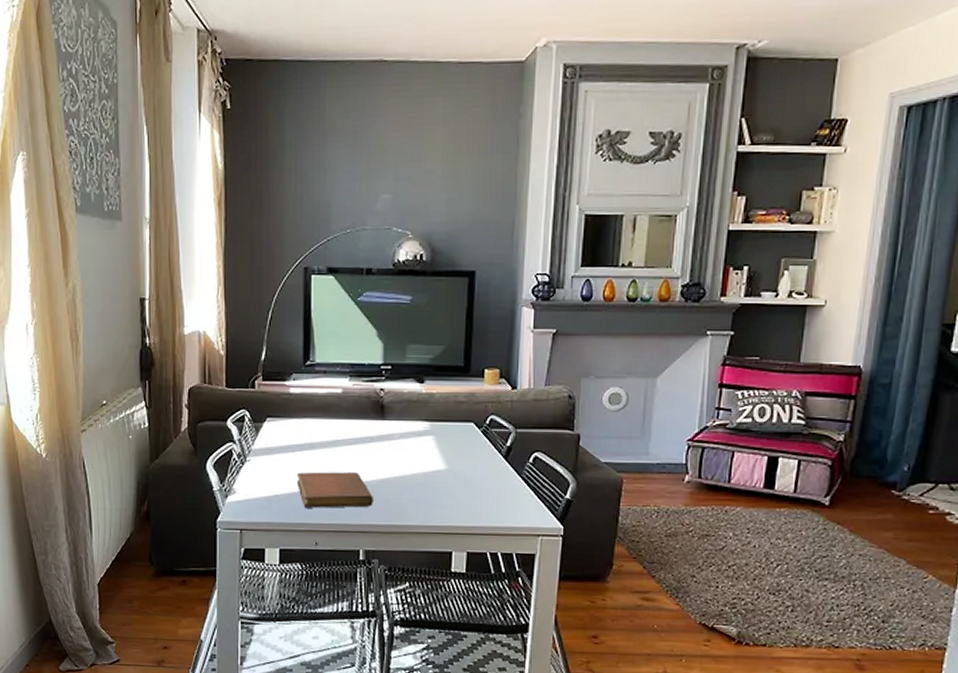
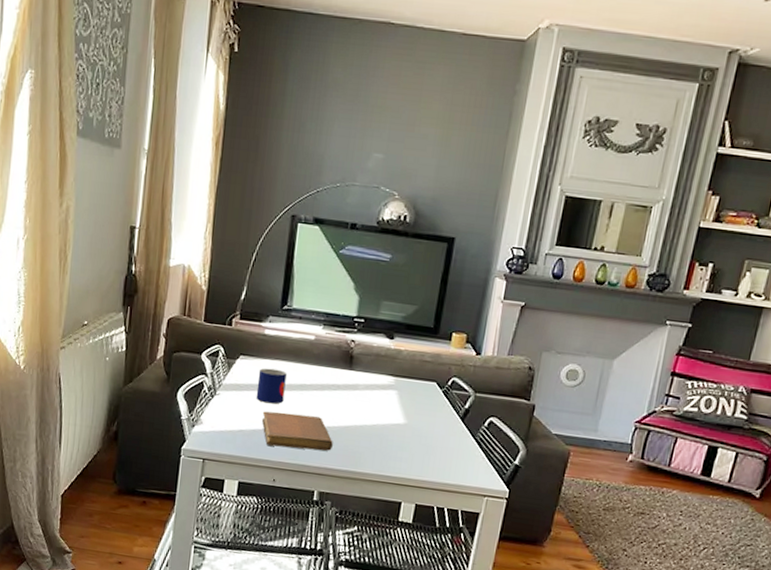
mug: none [288,428,317,464] -> present [256,368,287,404]

